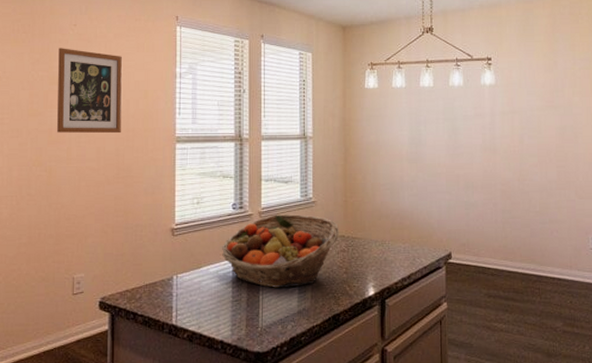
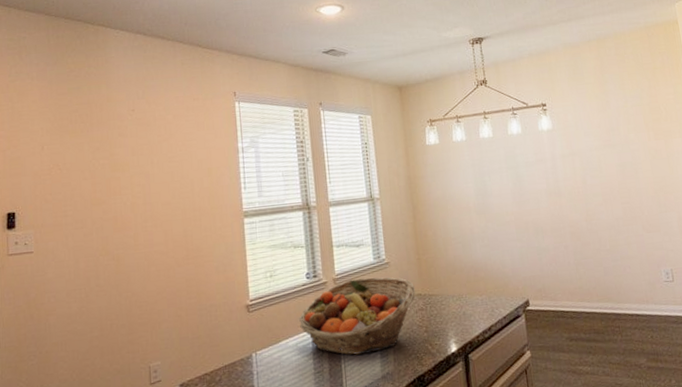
wall art: present [57,48,123,134] -> none [118,134,187,220]

